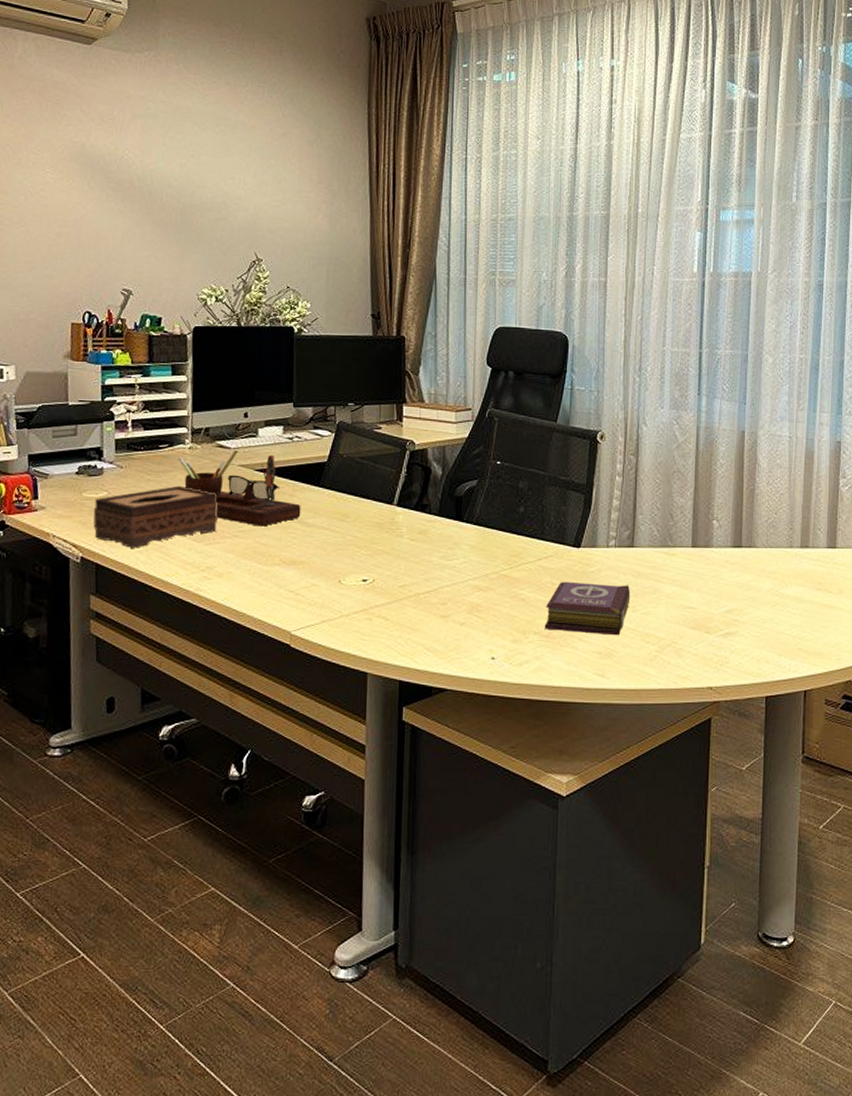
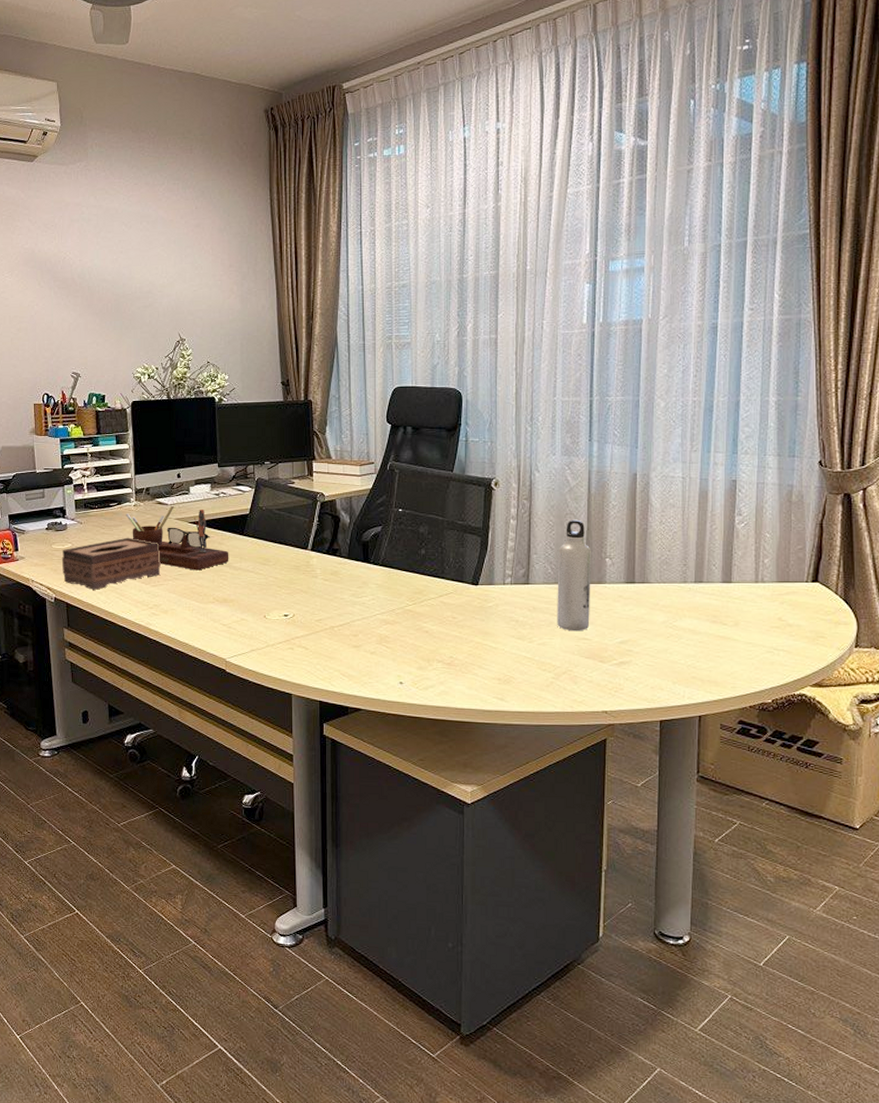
book: present [544,581,631,636] -> none [447,615,527,664]
water bottle: none [662,478,698,600] -> present [557,519,591,631]

